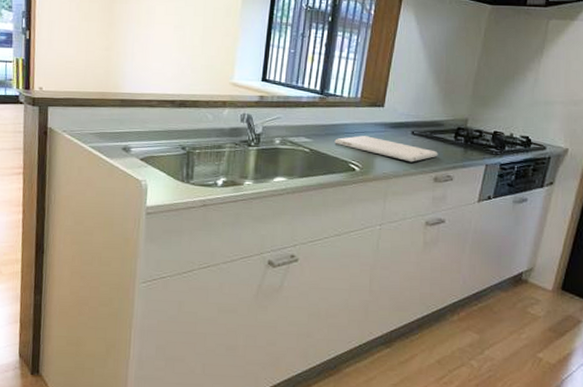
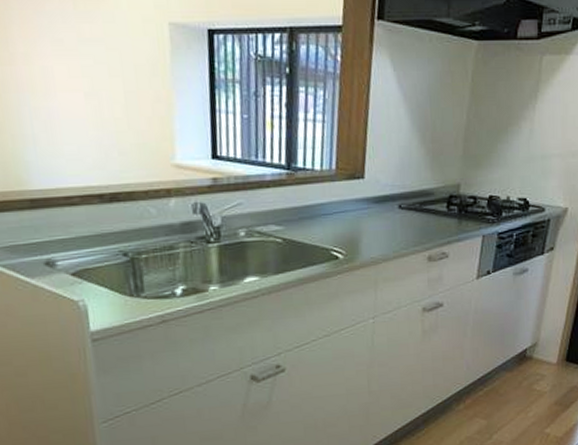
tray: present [334,135,438,163] -> none [311,215,430,242]

